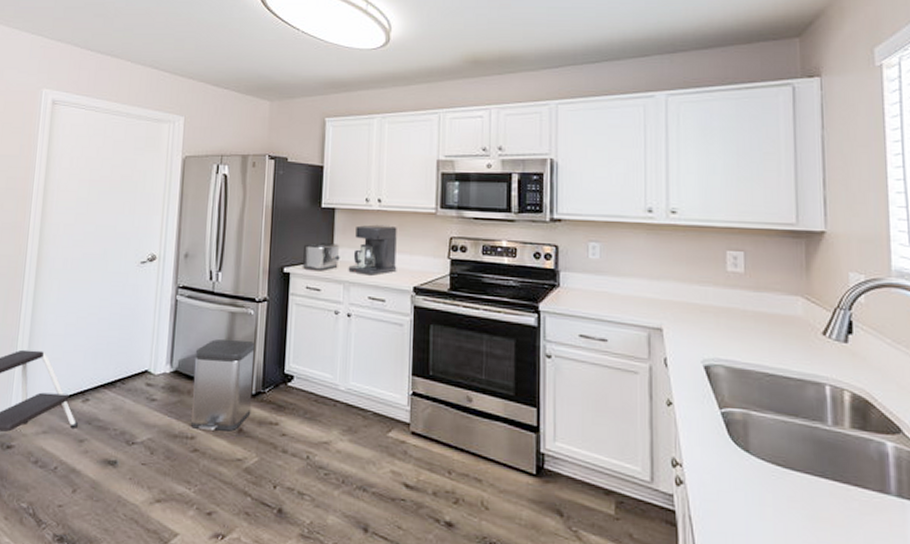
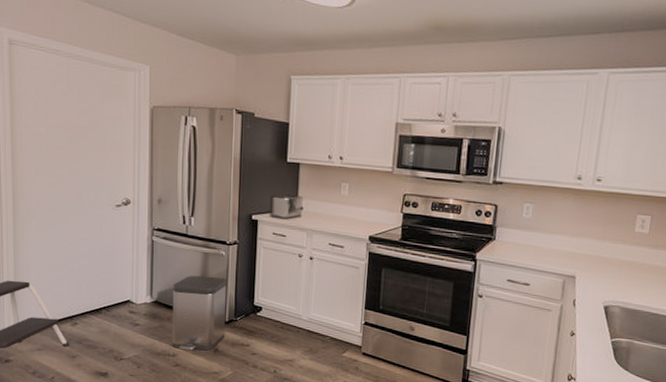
coffee maker: present [348,224,397,276] -> none [311,179,357,225]

